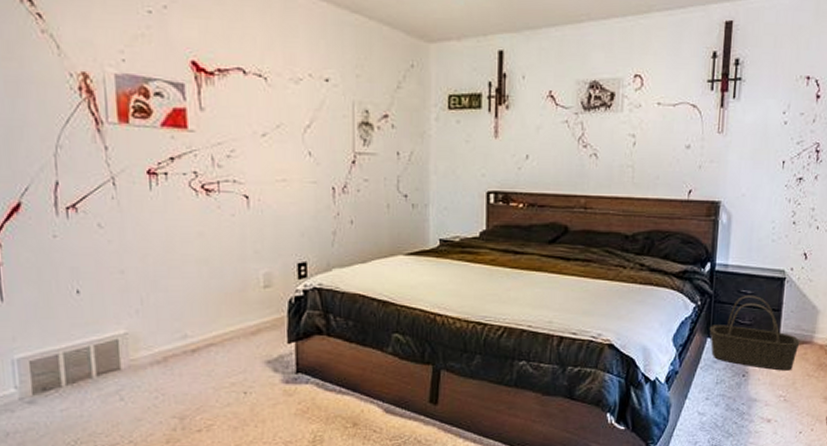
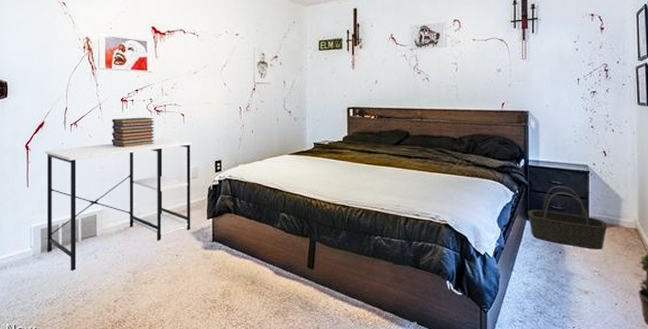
desk: none [24,231,265,418] -> present [44,138,193,270]
book stack: none [134,198,204,244] -> present [111,117,155,148]

